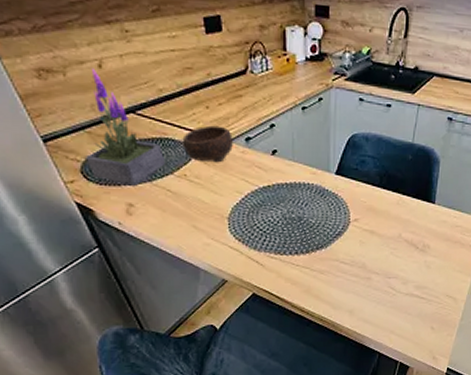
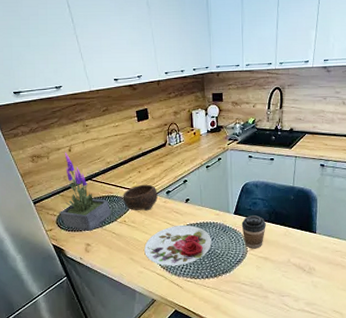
plate: none [213,185,305,238] -> present [144,225,212,267]
coffee cup: none [344,177,375,220] -> present [241,215,266,249]

